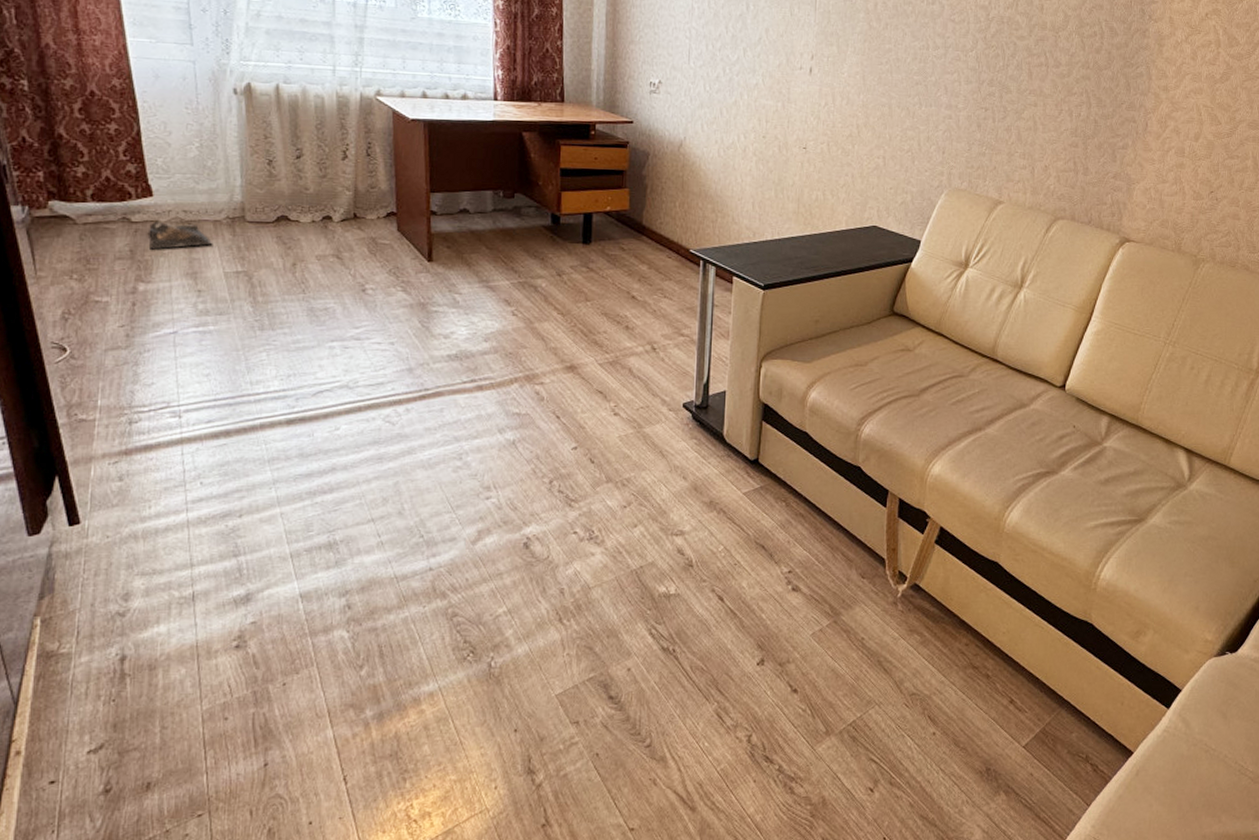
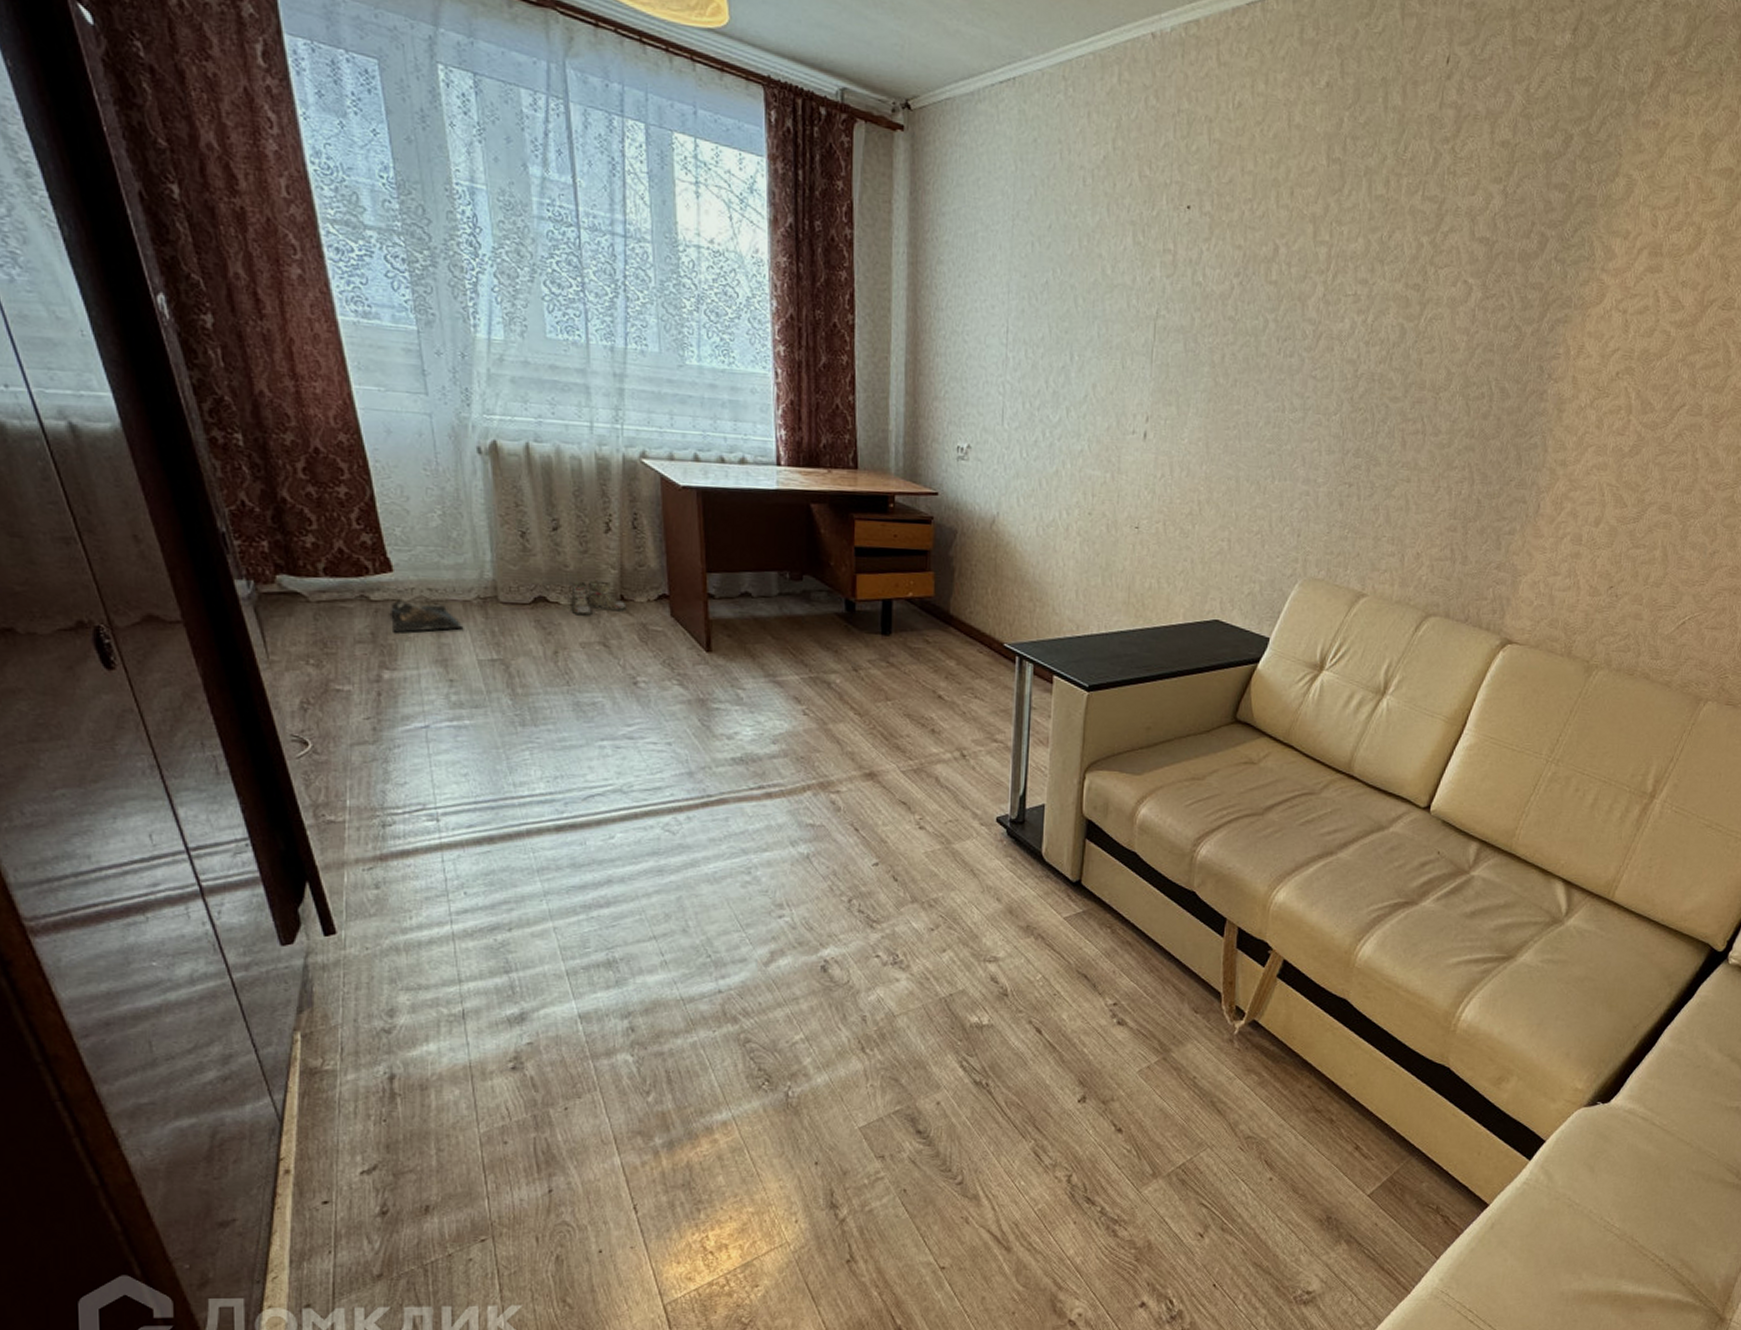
boots: none [308,201,359,232] -> present [569,580,627,616]

